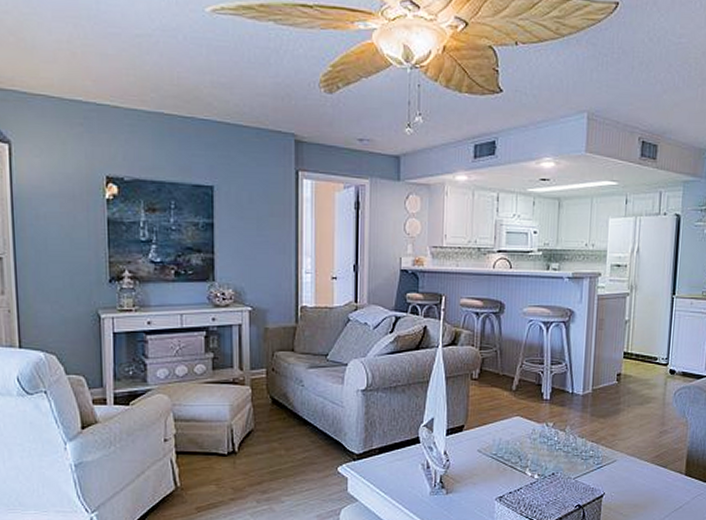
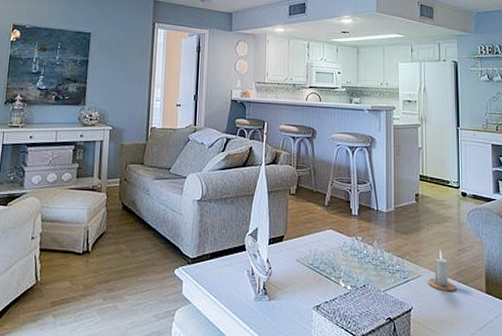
candle: none [623,432,654,476] -> present [428,249,457,292]

